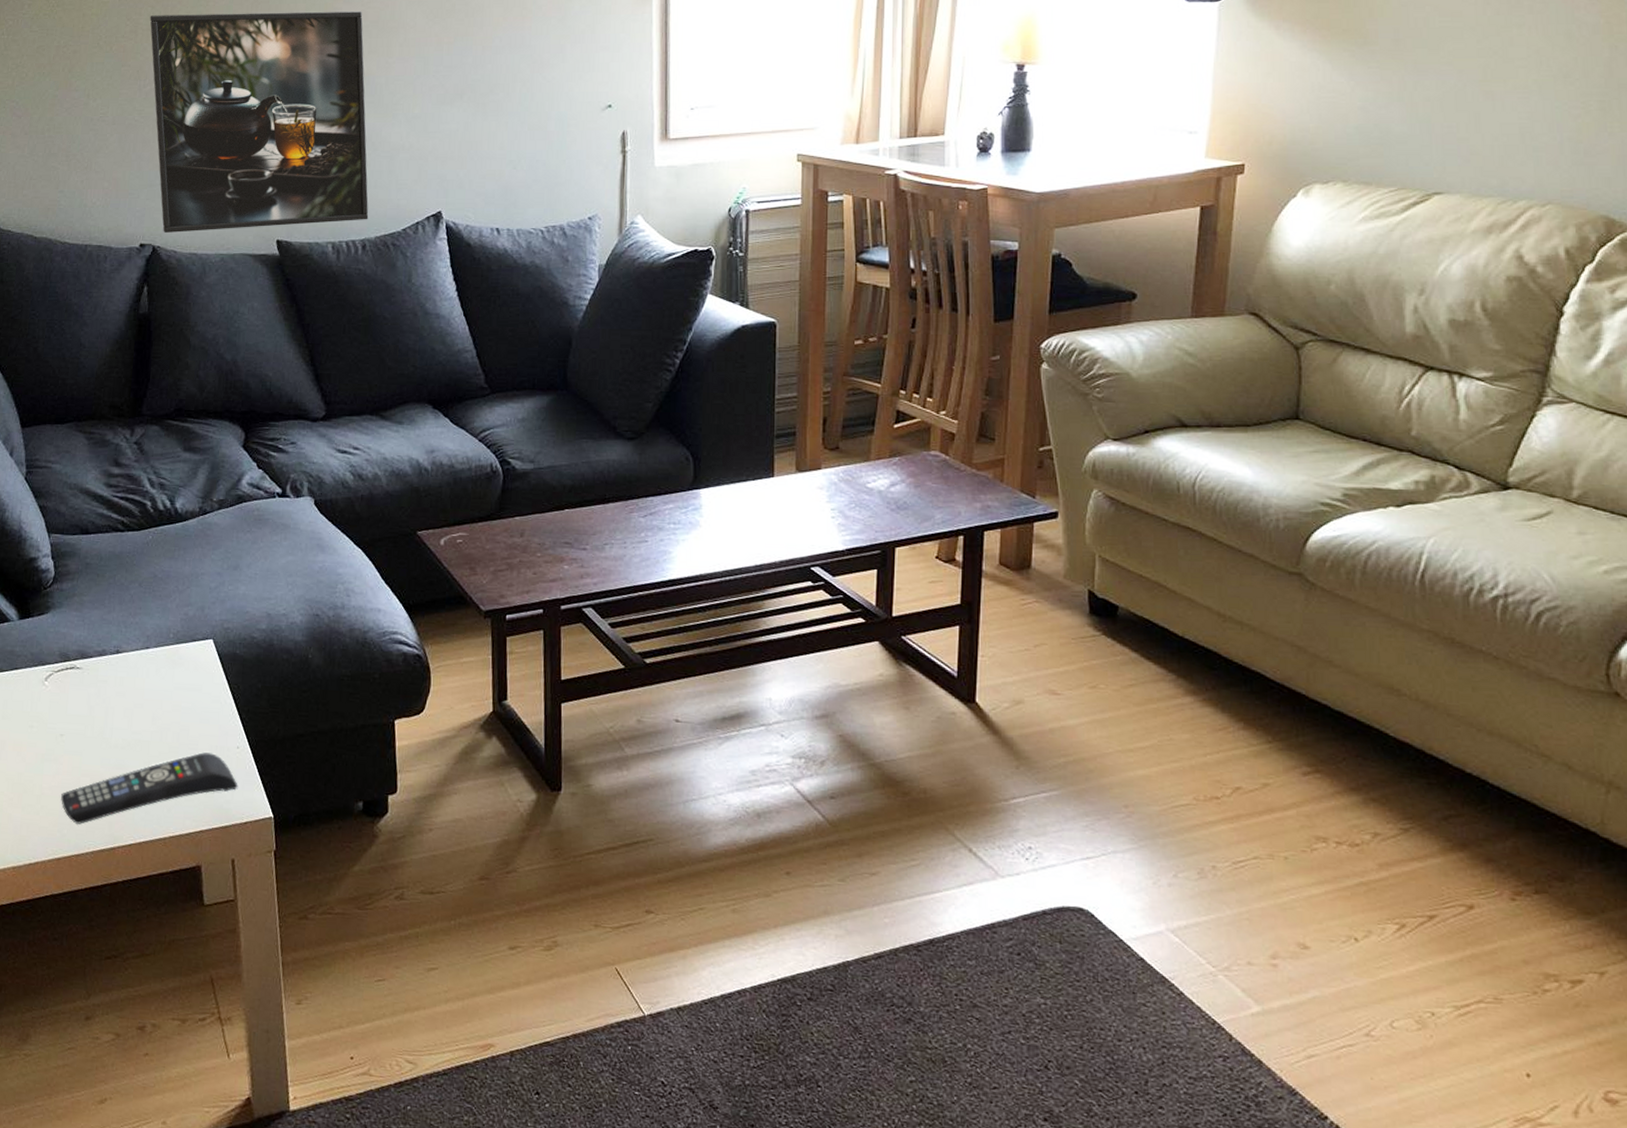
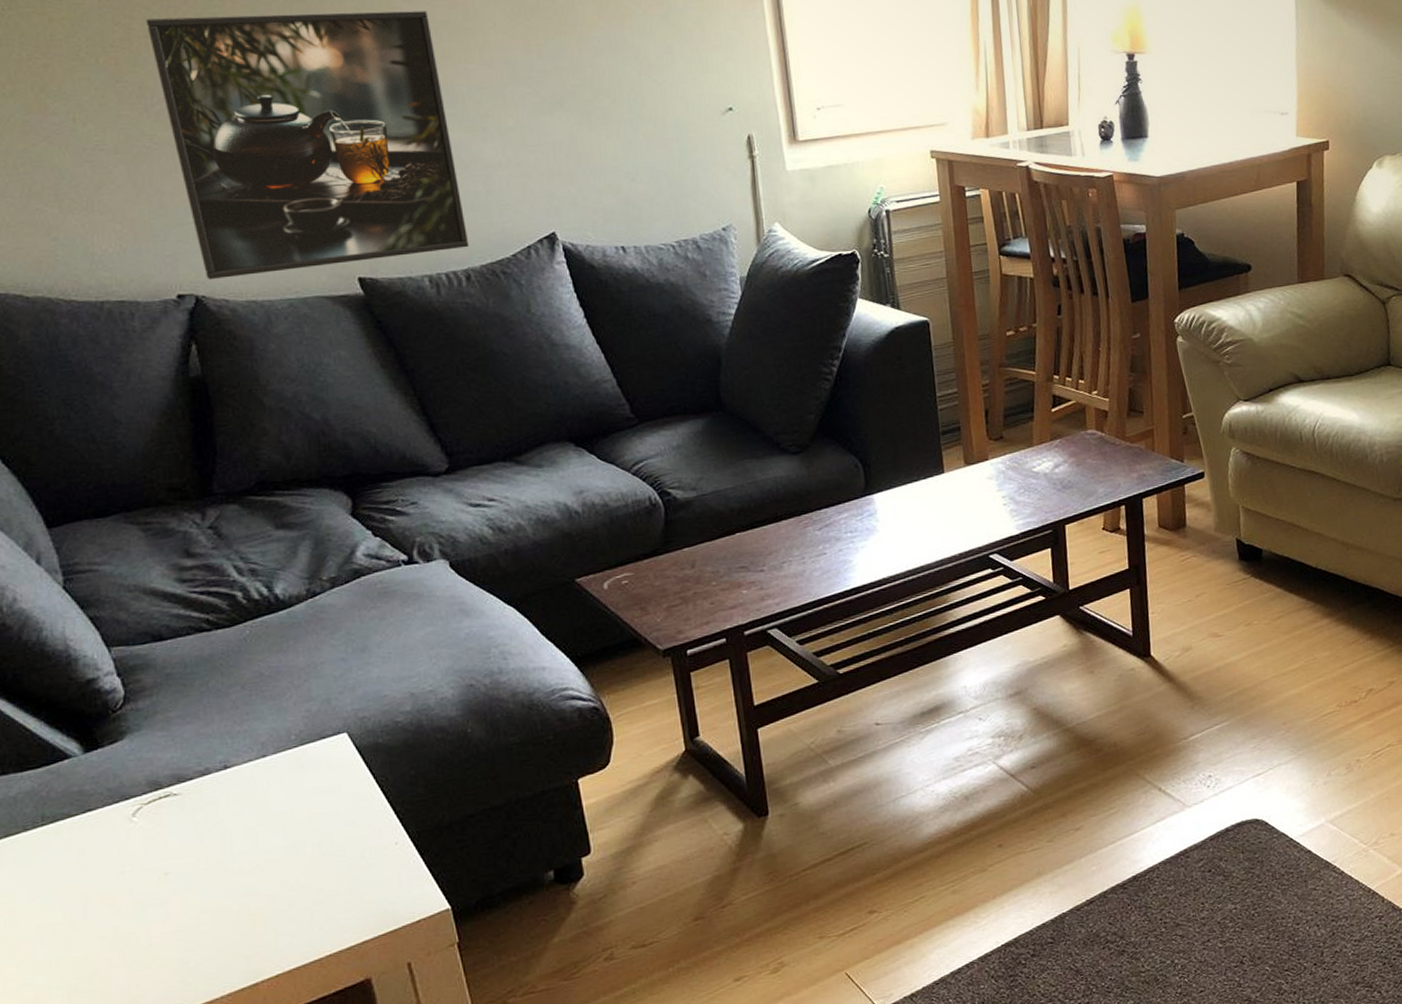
remote control: present [61,752,238,824] -> none [177,855,403,968]

